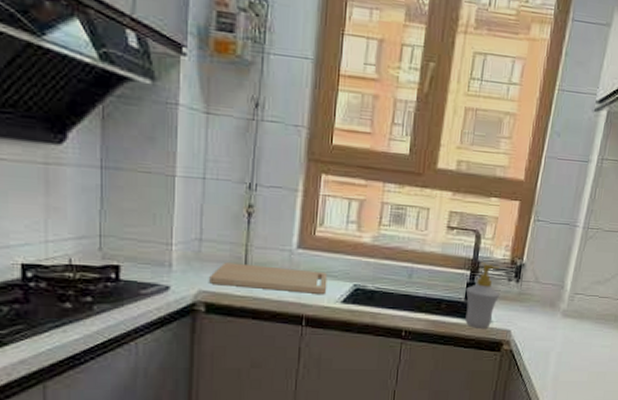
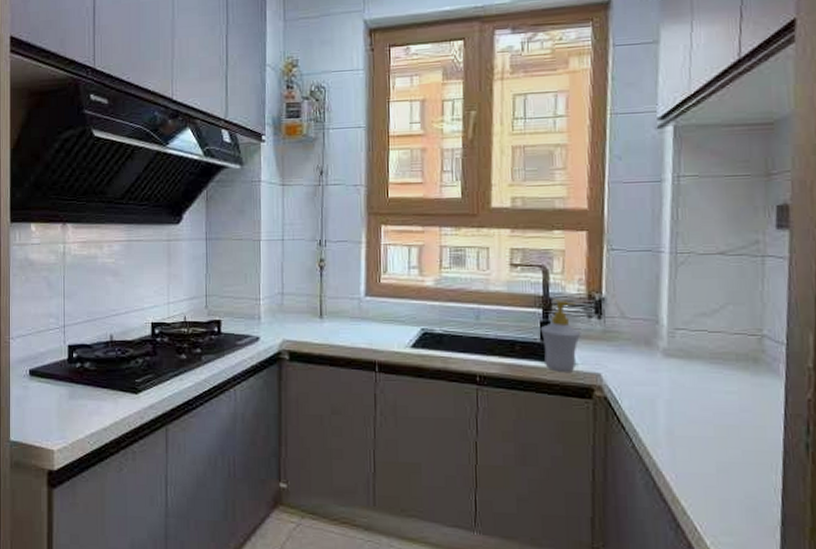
cutting board: present [209,262,328,294] -> none [291,313,396,339]

